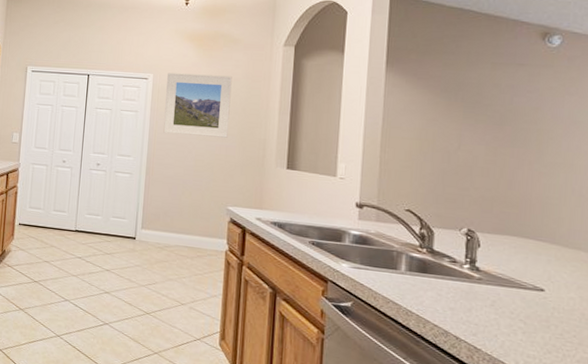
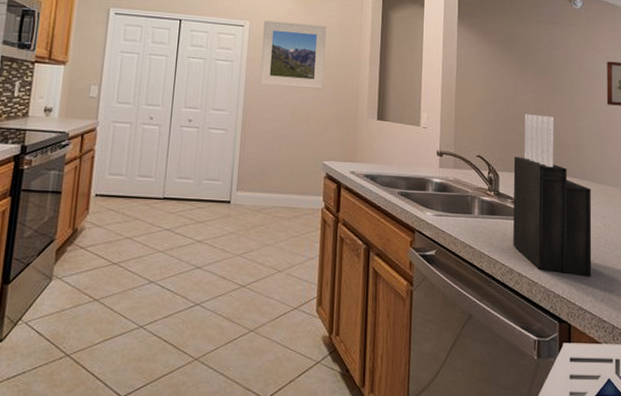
knife block: none [449,167,563,352] -> present [513,114,592,277]

